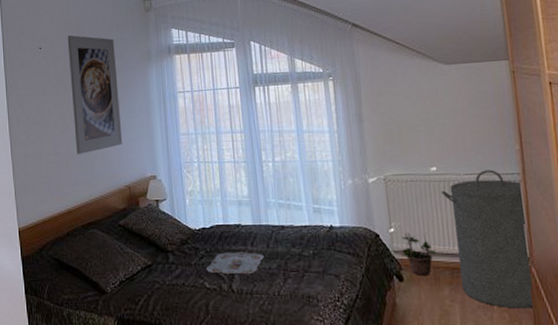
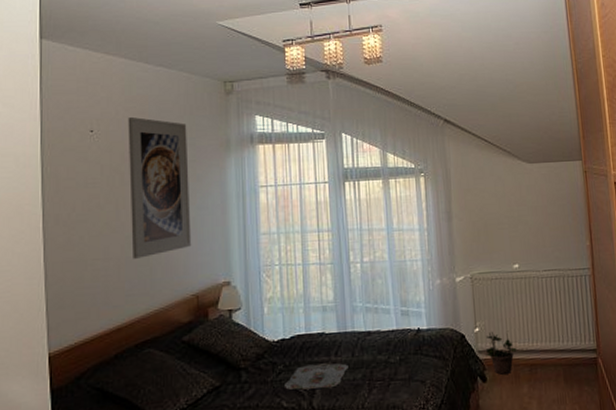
laundry hamper: present [441,170,536,309] -> none [522,265,602,400]

